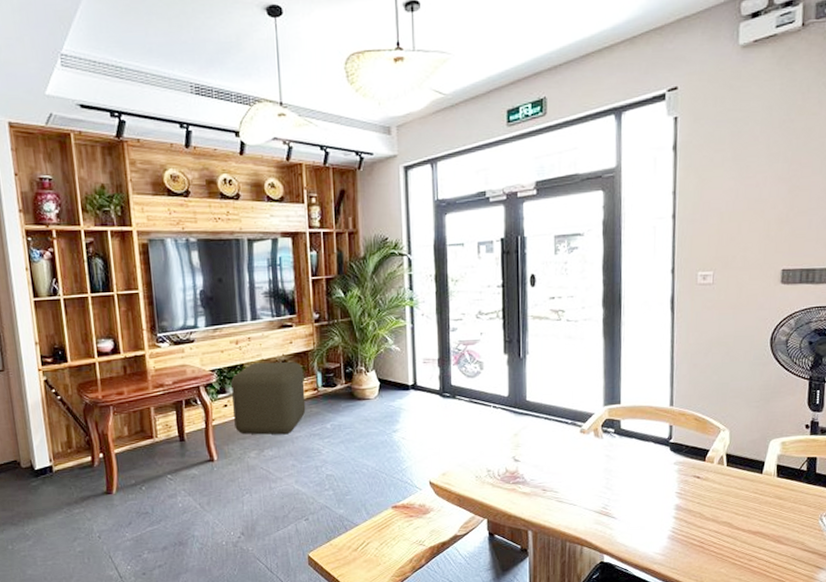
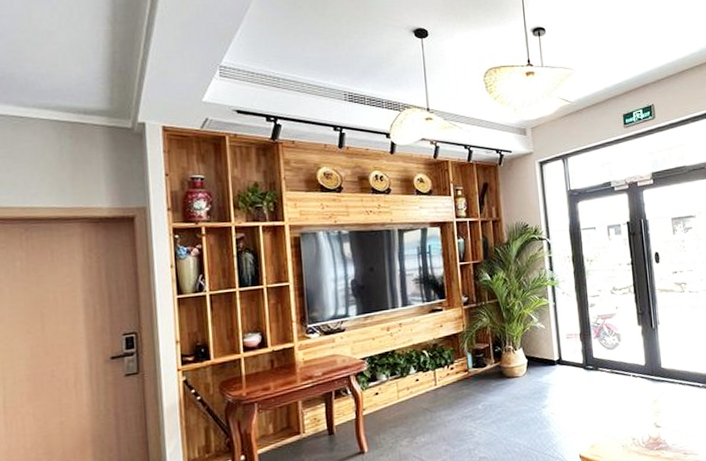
cube: present [231,361,306,435] -> none [382,345,458,422]

